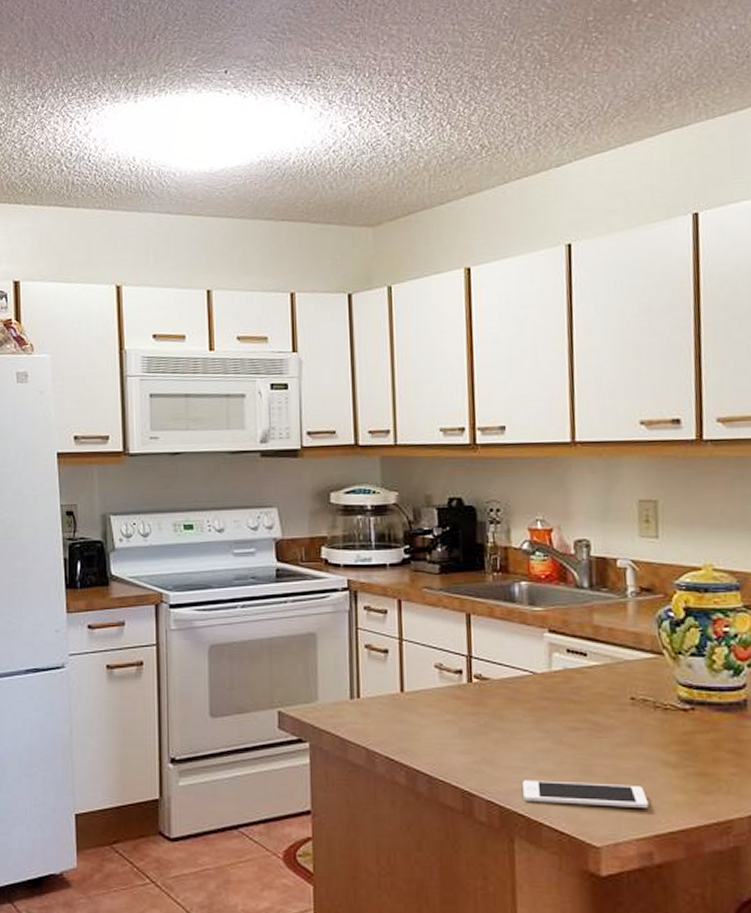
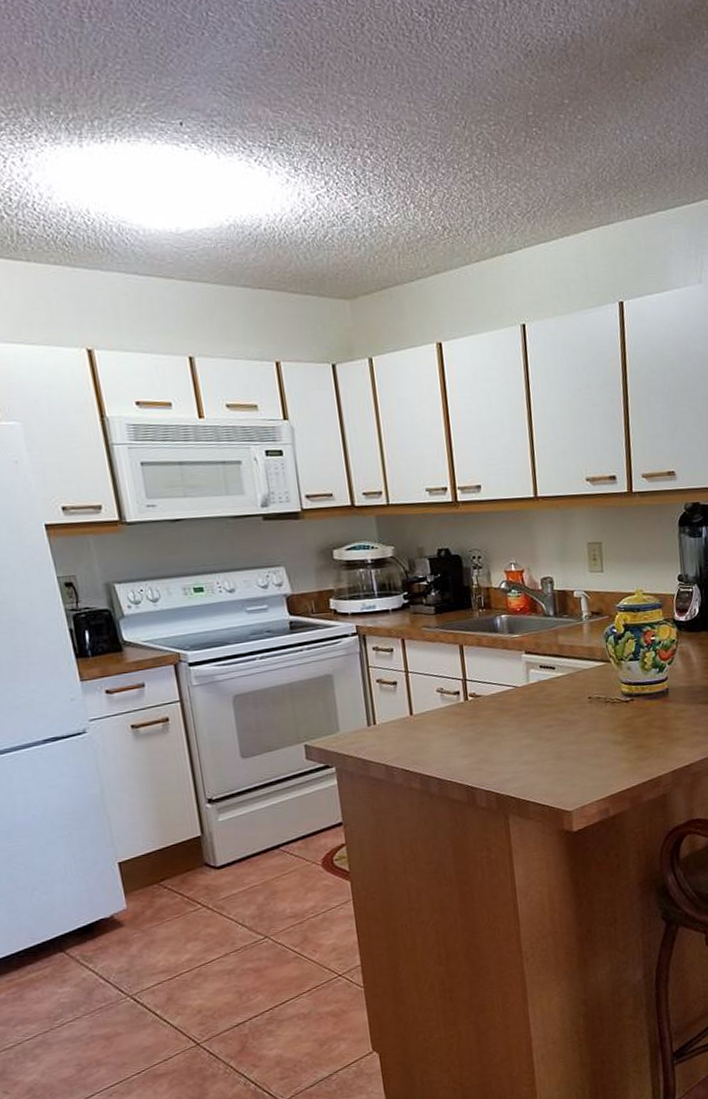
cell phone: present [523,780,649,808] -> none [512,762,605,786]

